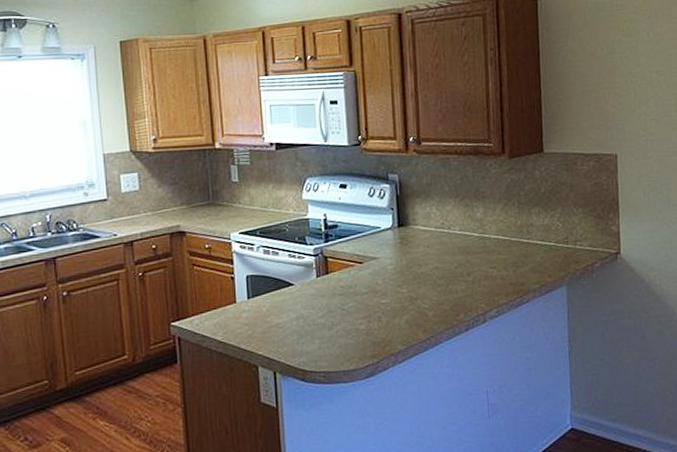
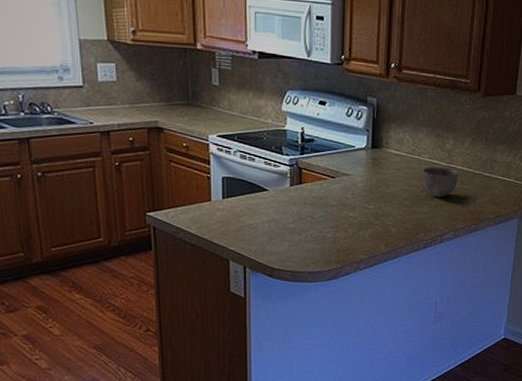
bowl: none [454,238,494,273] -> present [422,167,459,198]

